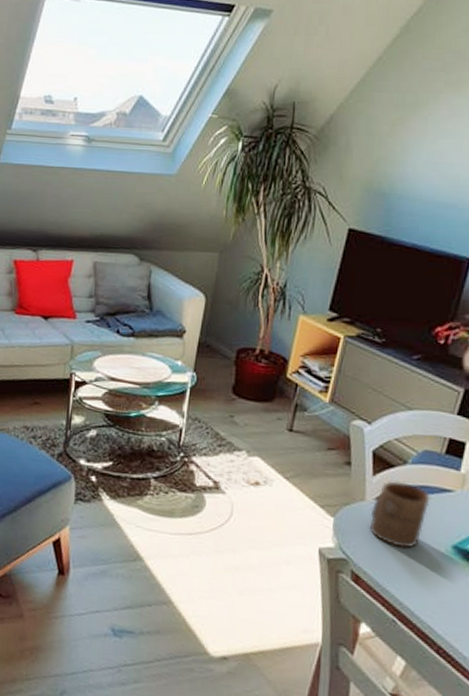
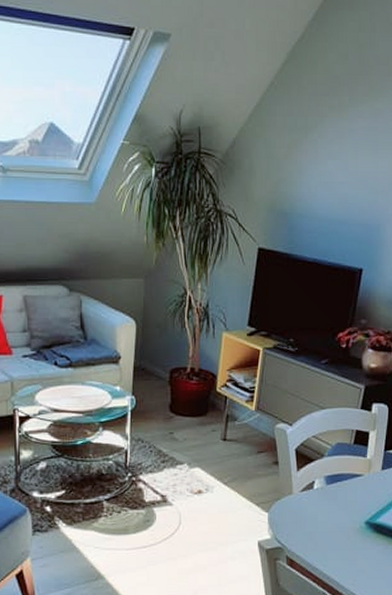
cup: present [369,480,430,549] -> none [298,473,345,530]

